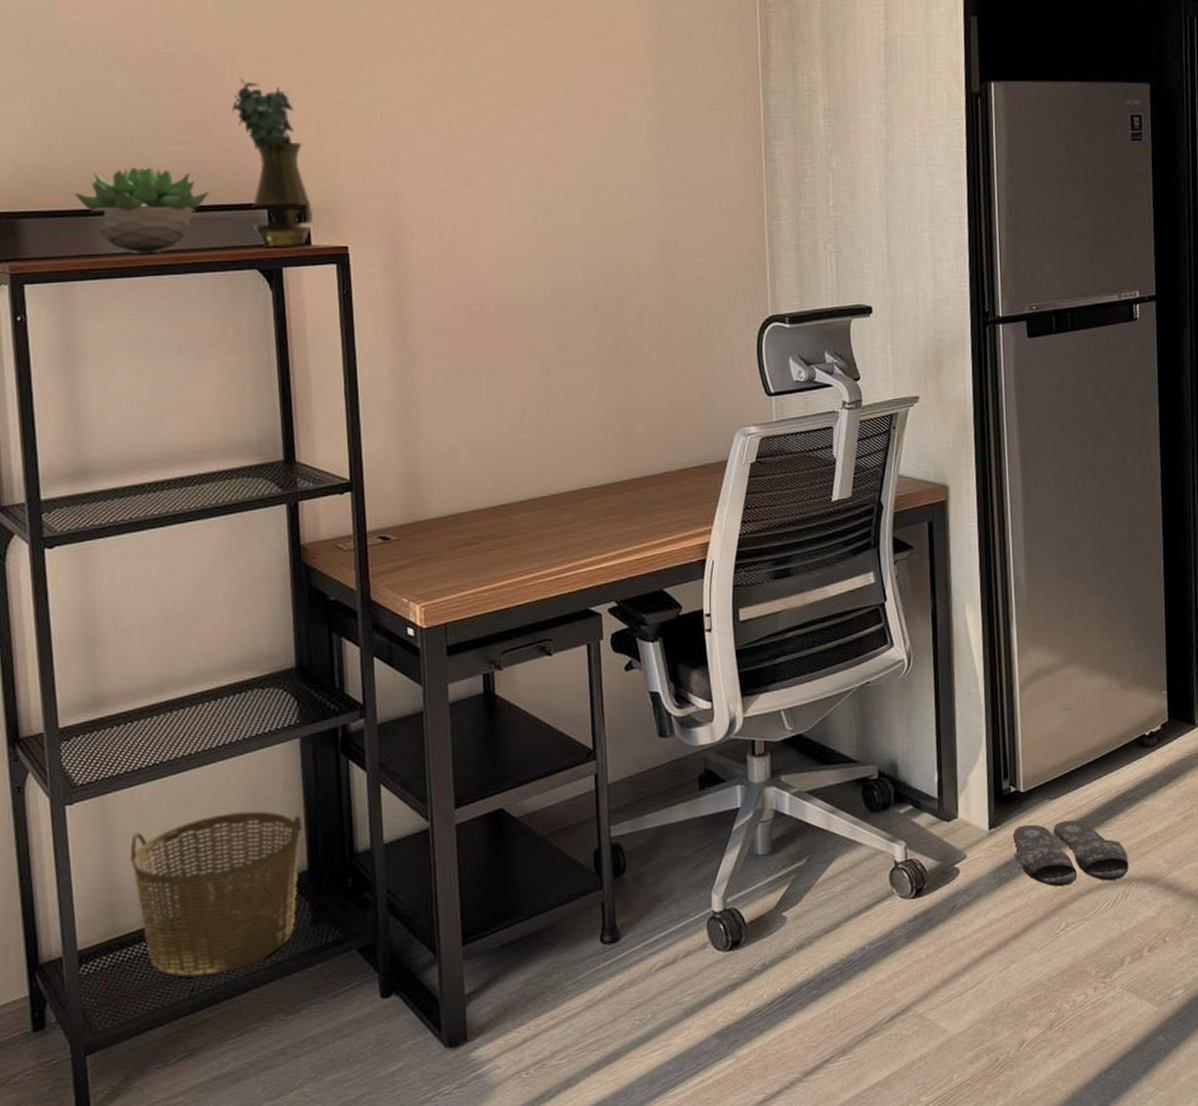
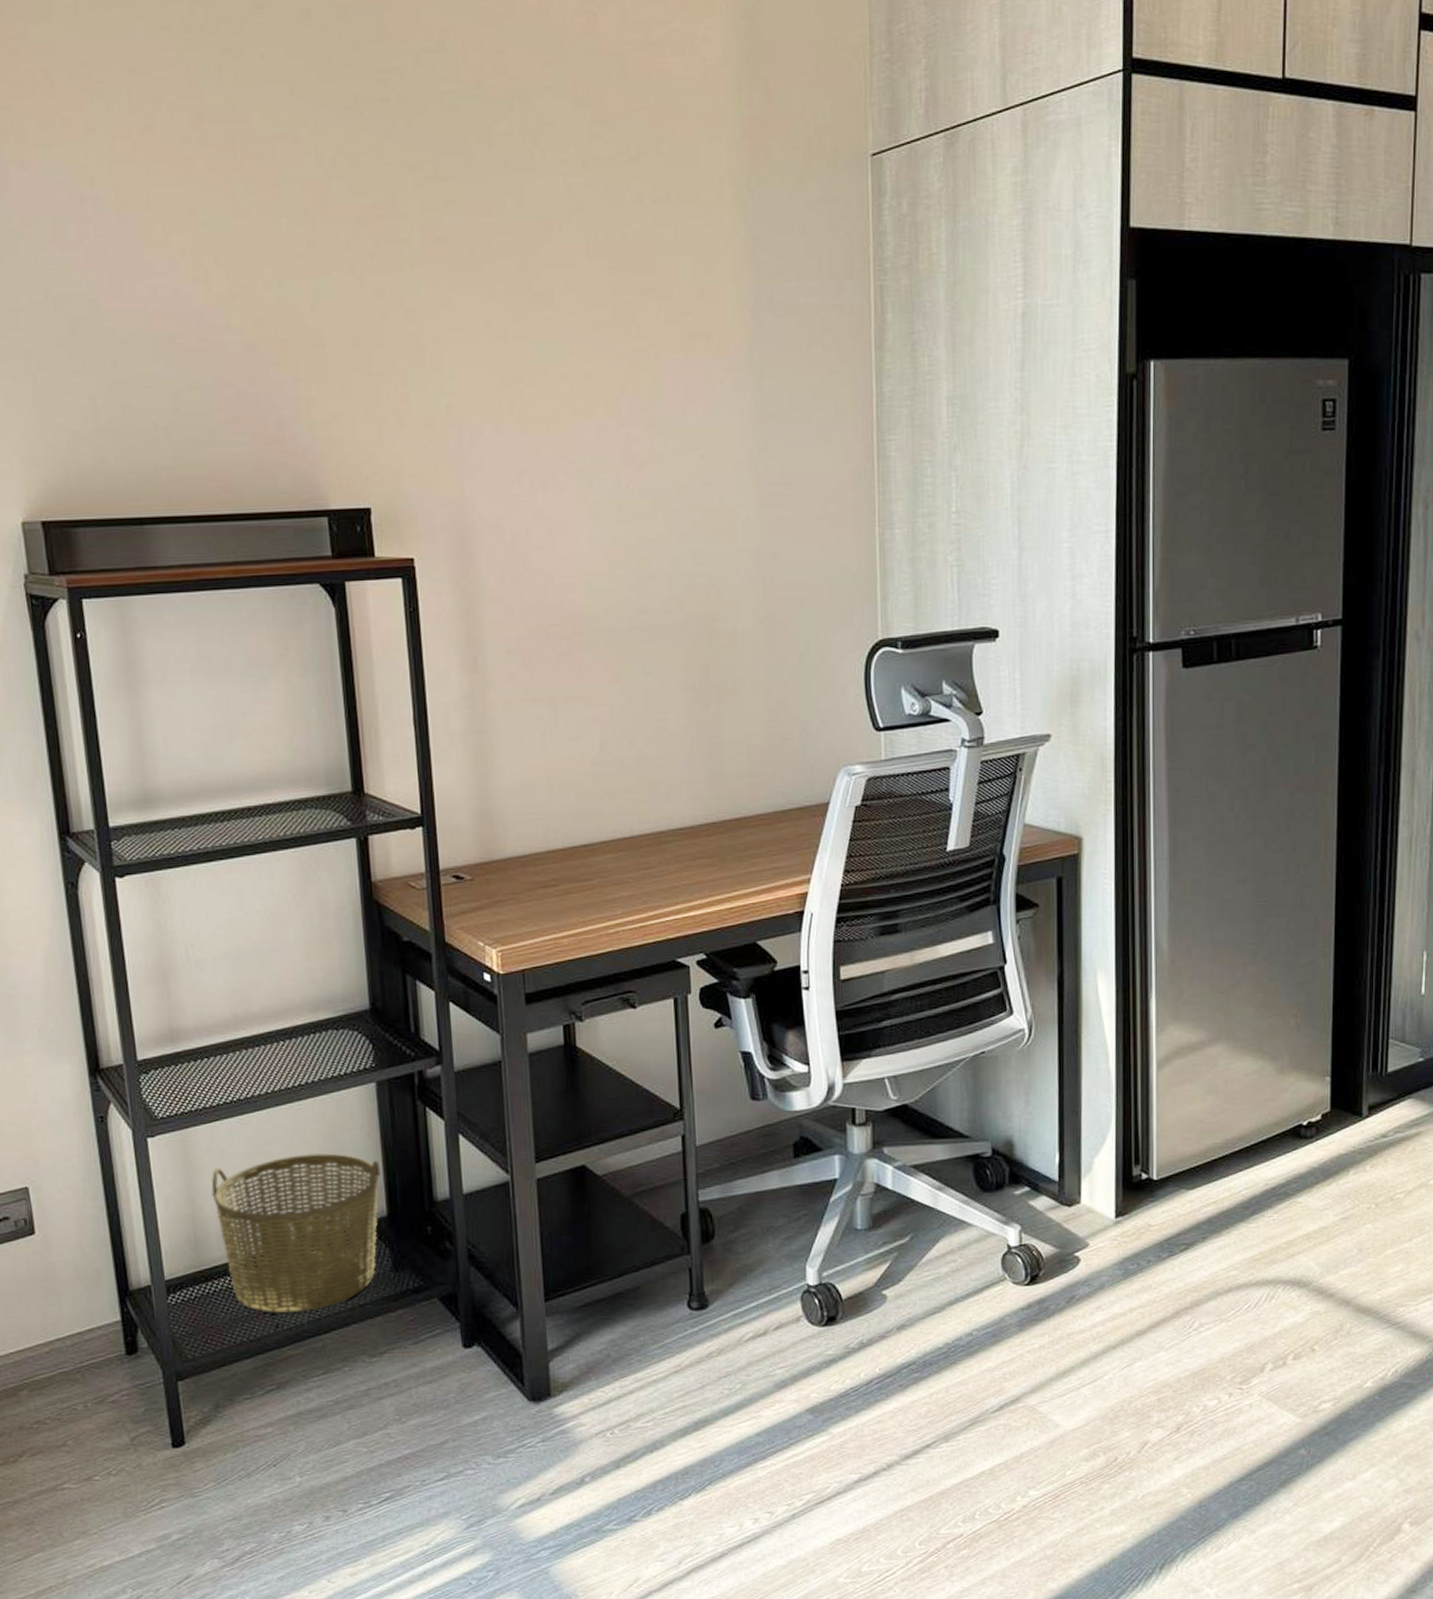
succulent plant: present [73,167,210,254] -> none [126,470,267,566]
vase: present [232,78,314,248] -> none [287,369,377,560]
slippers: present [1013,820,1130,887] -> none [1142,1213,1276,1284]

